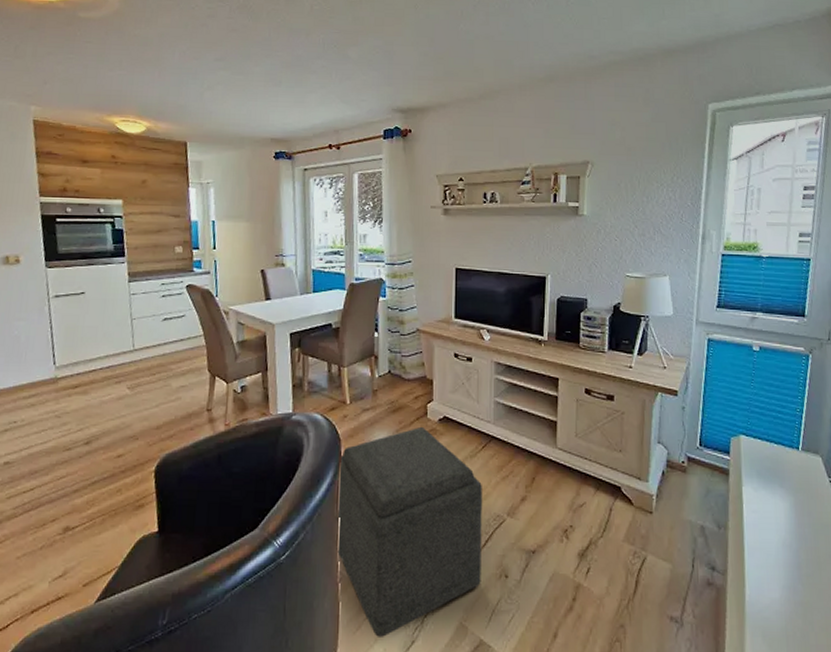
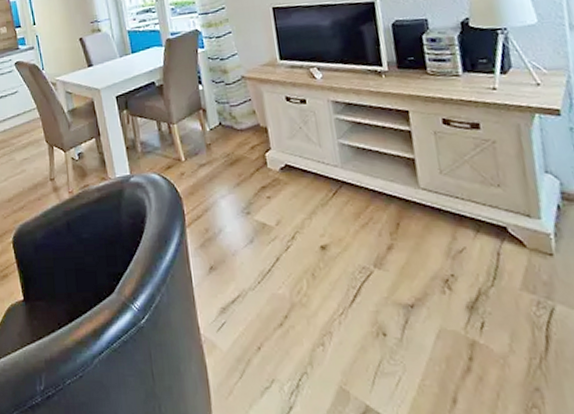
ottoman: present [336,426,483,637] -> none [183,177,357,403]

